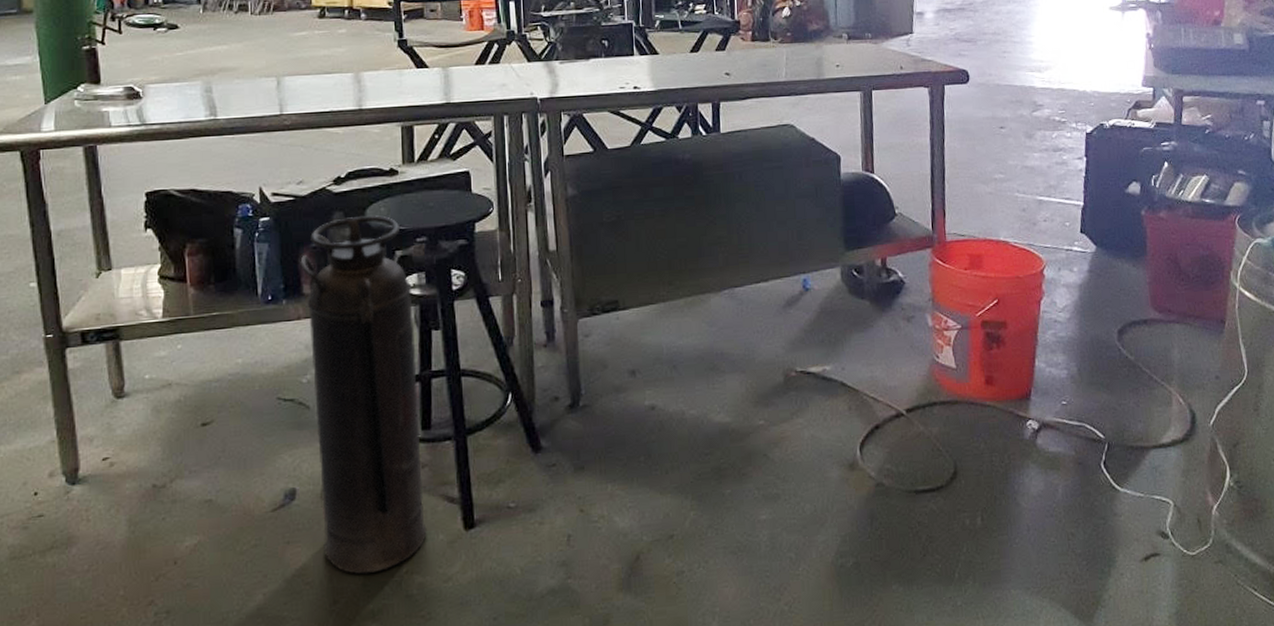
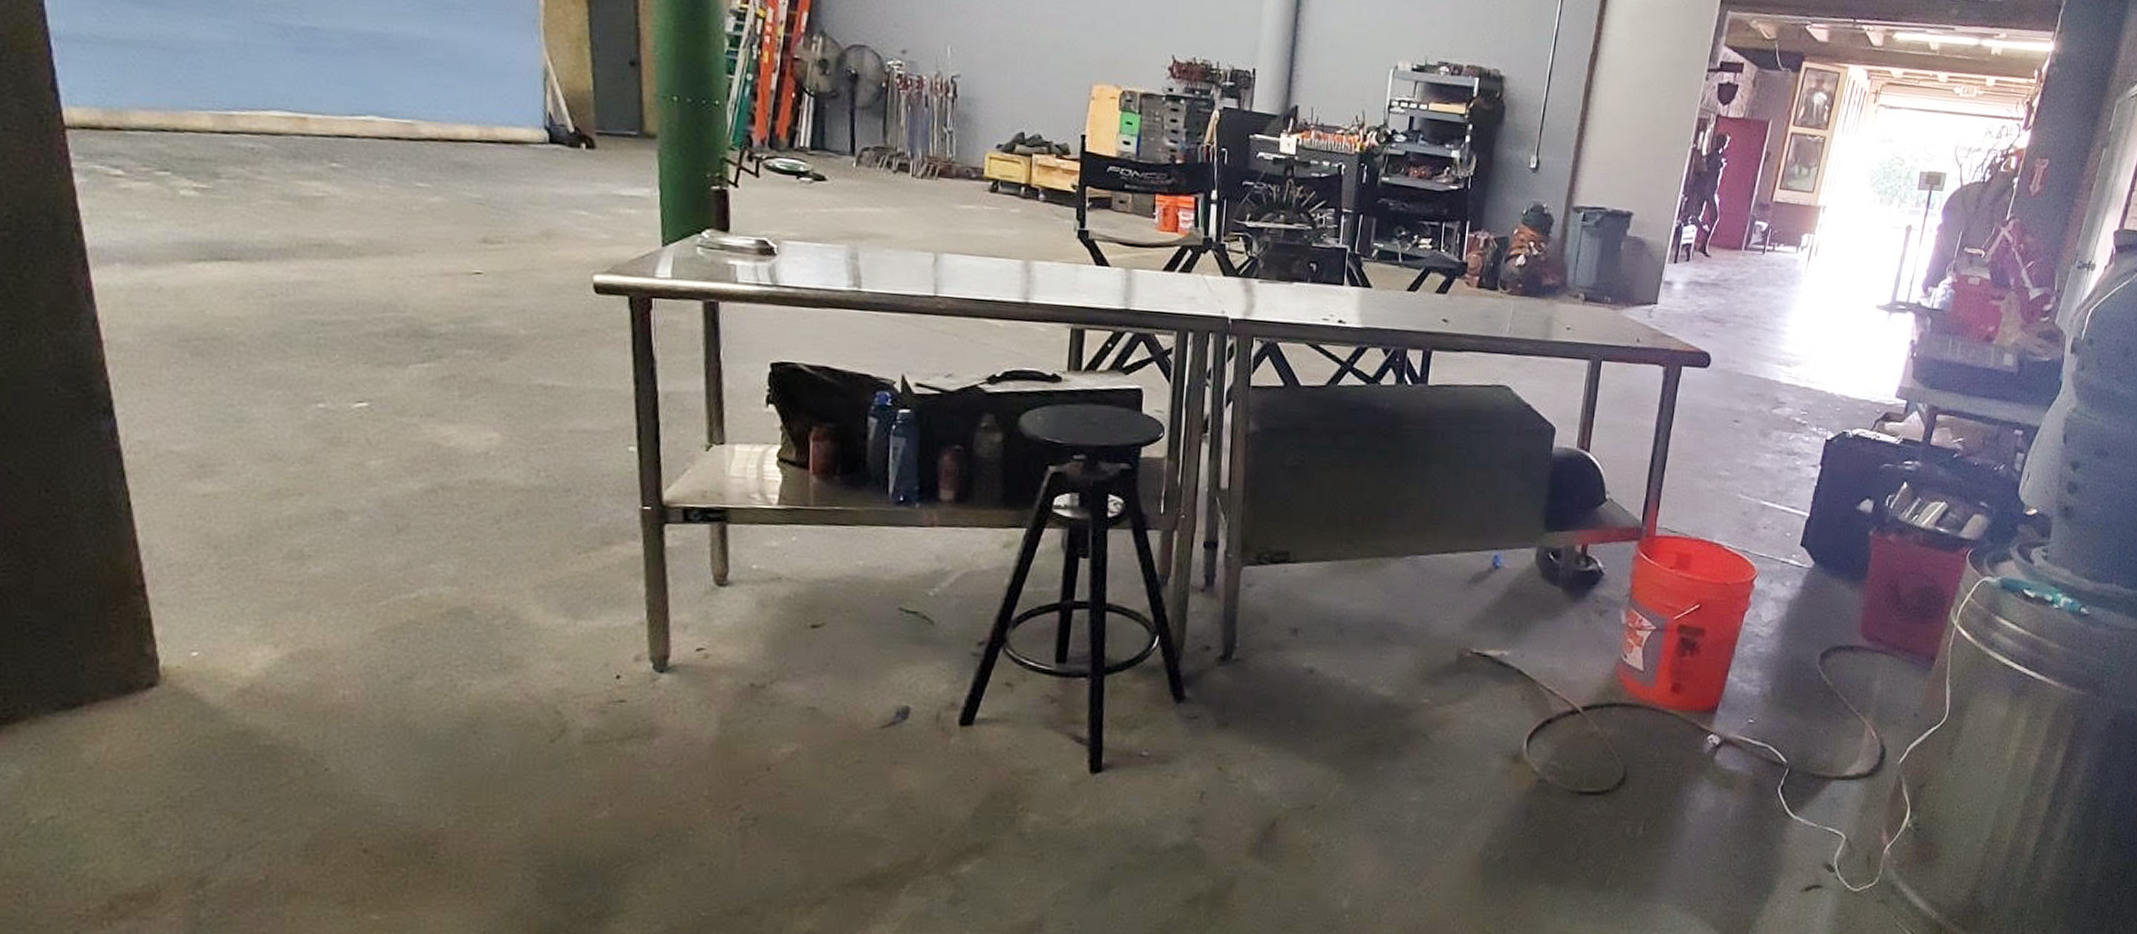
fire extinguisher: present [300,215,427,575] -> none [933,422,1063,806]

